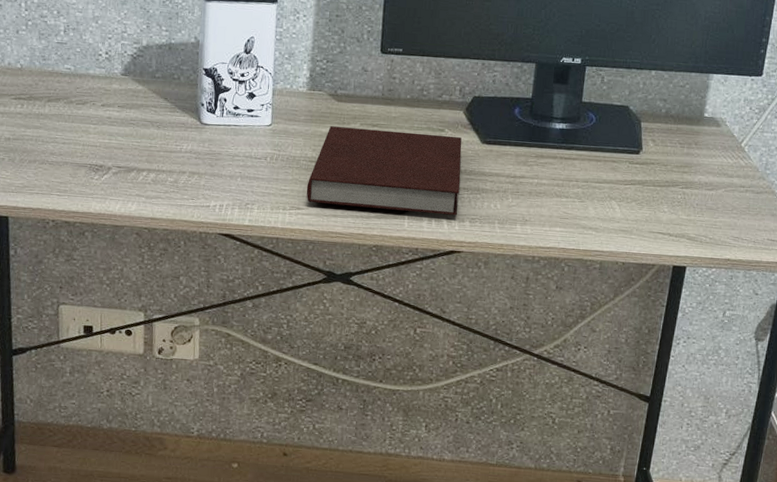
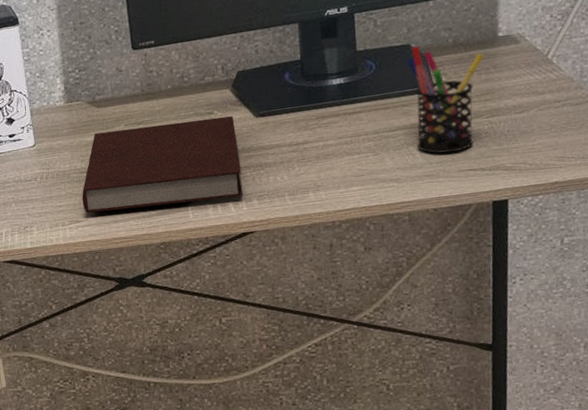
pen holder: none [619,109,689,214] -> present [407,46,484,154]

